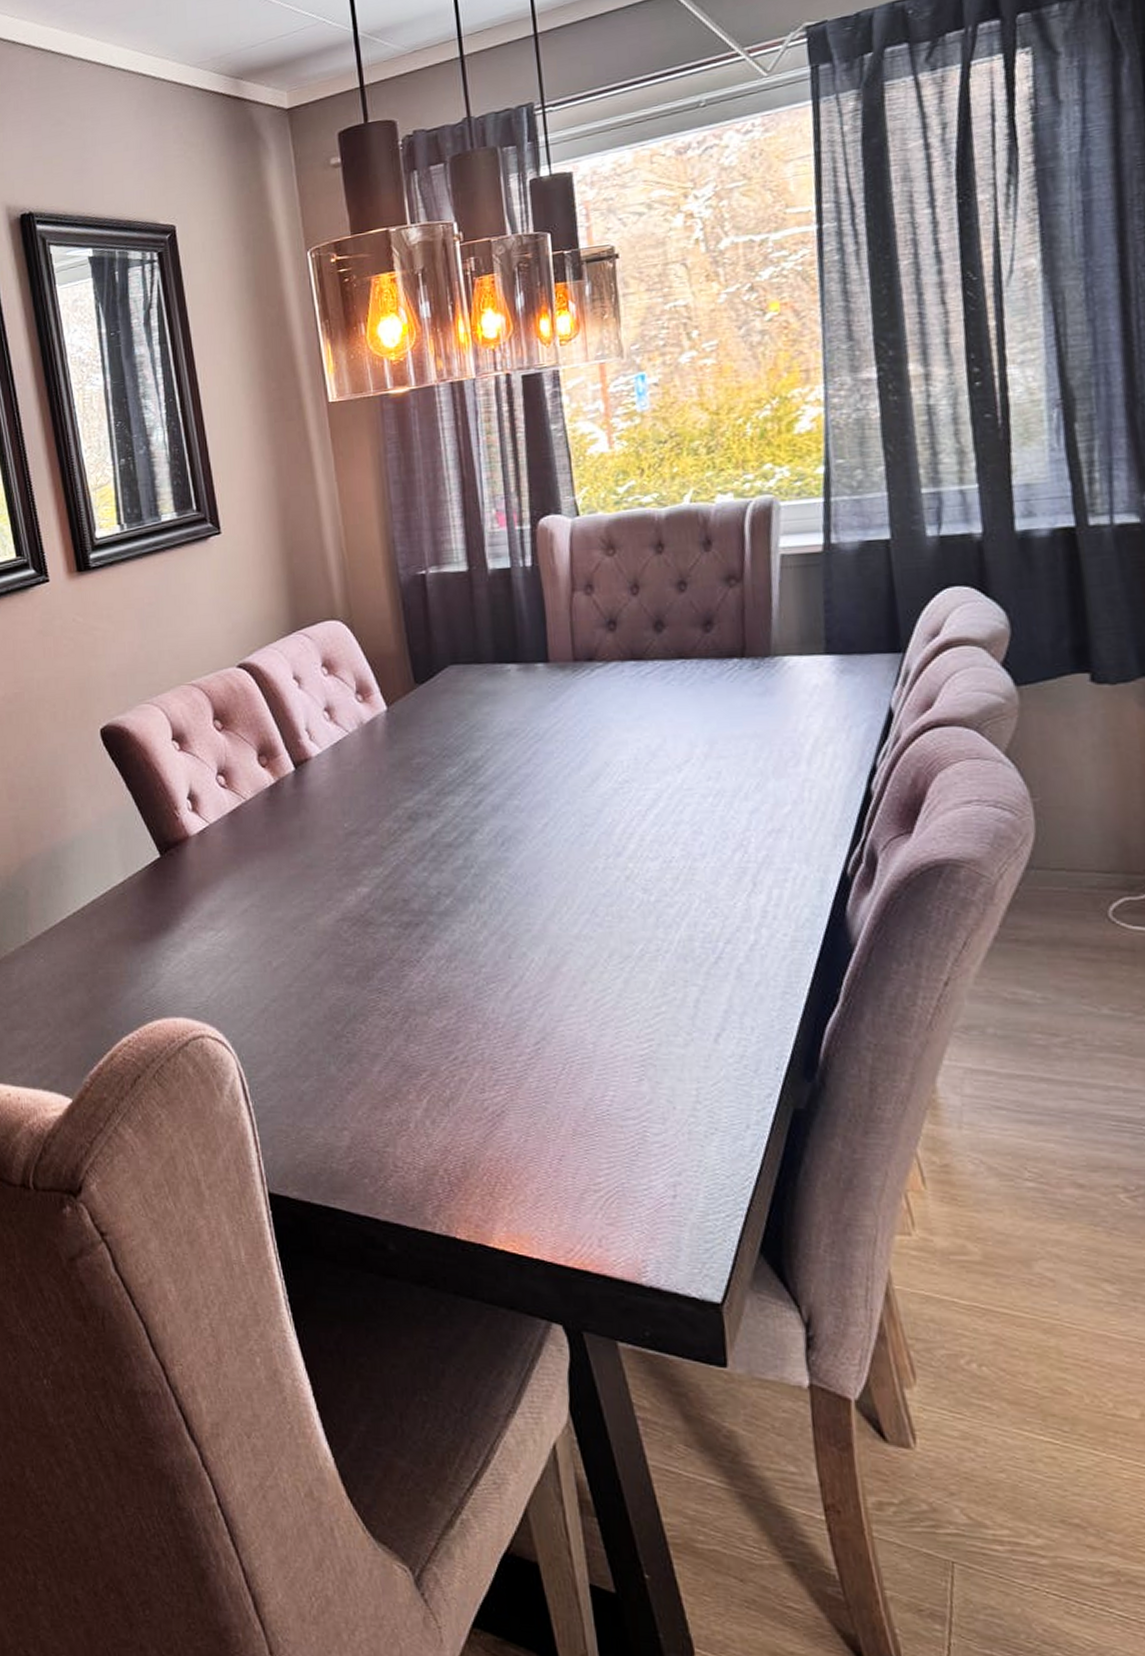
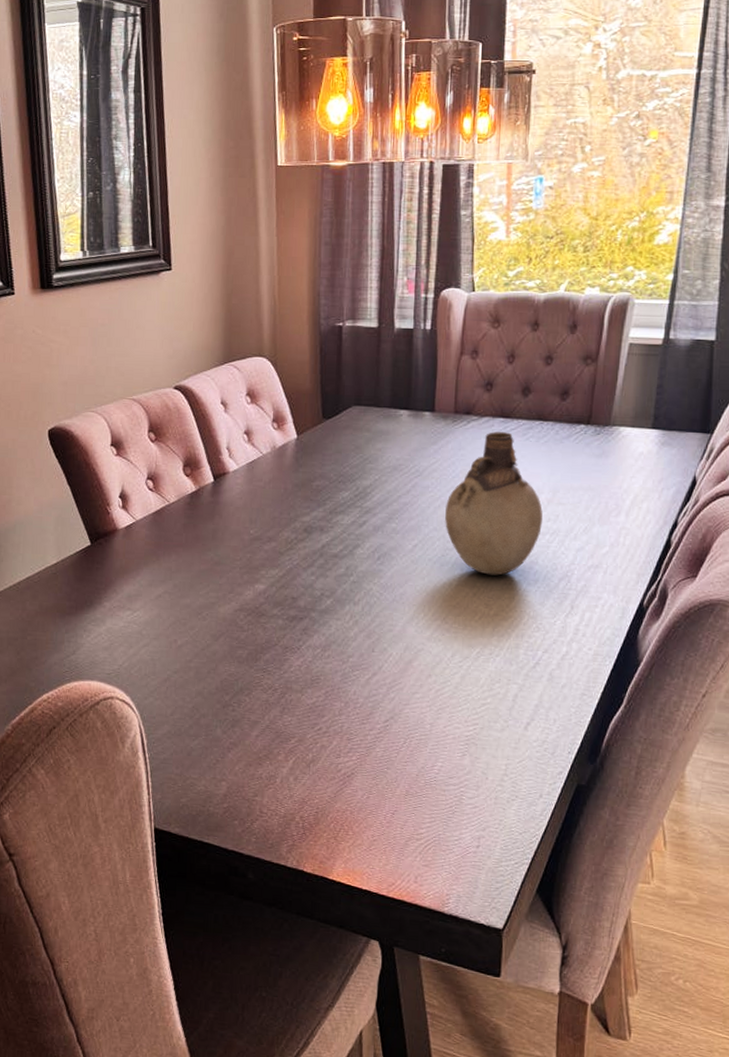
vase: none [577,677,702,853] -> present [445,432,543,576]

